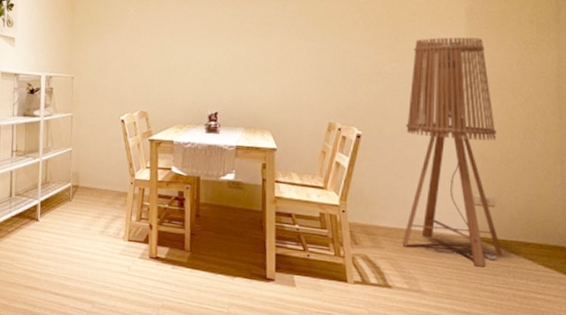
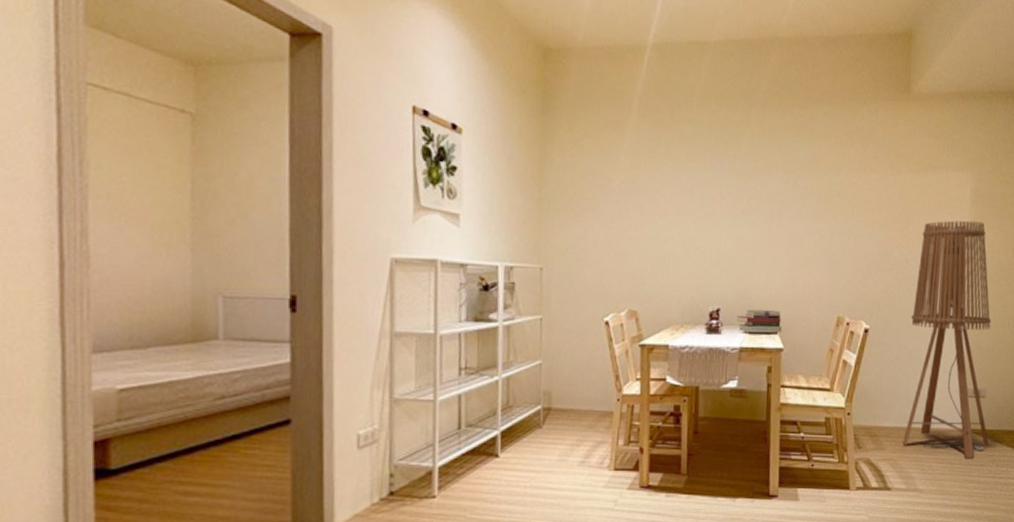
books: none [233,114,275,136] -> present [737,309,782,335]

